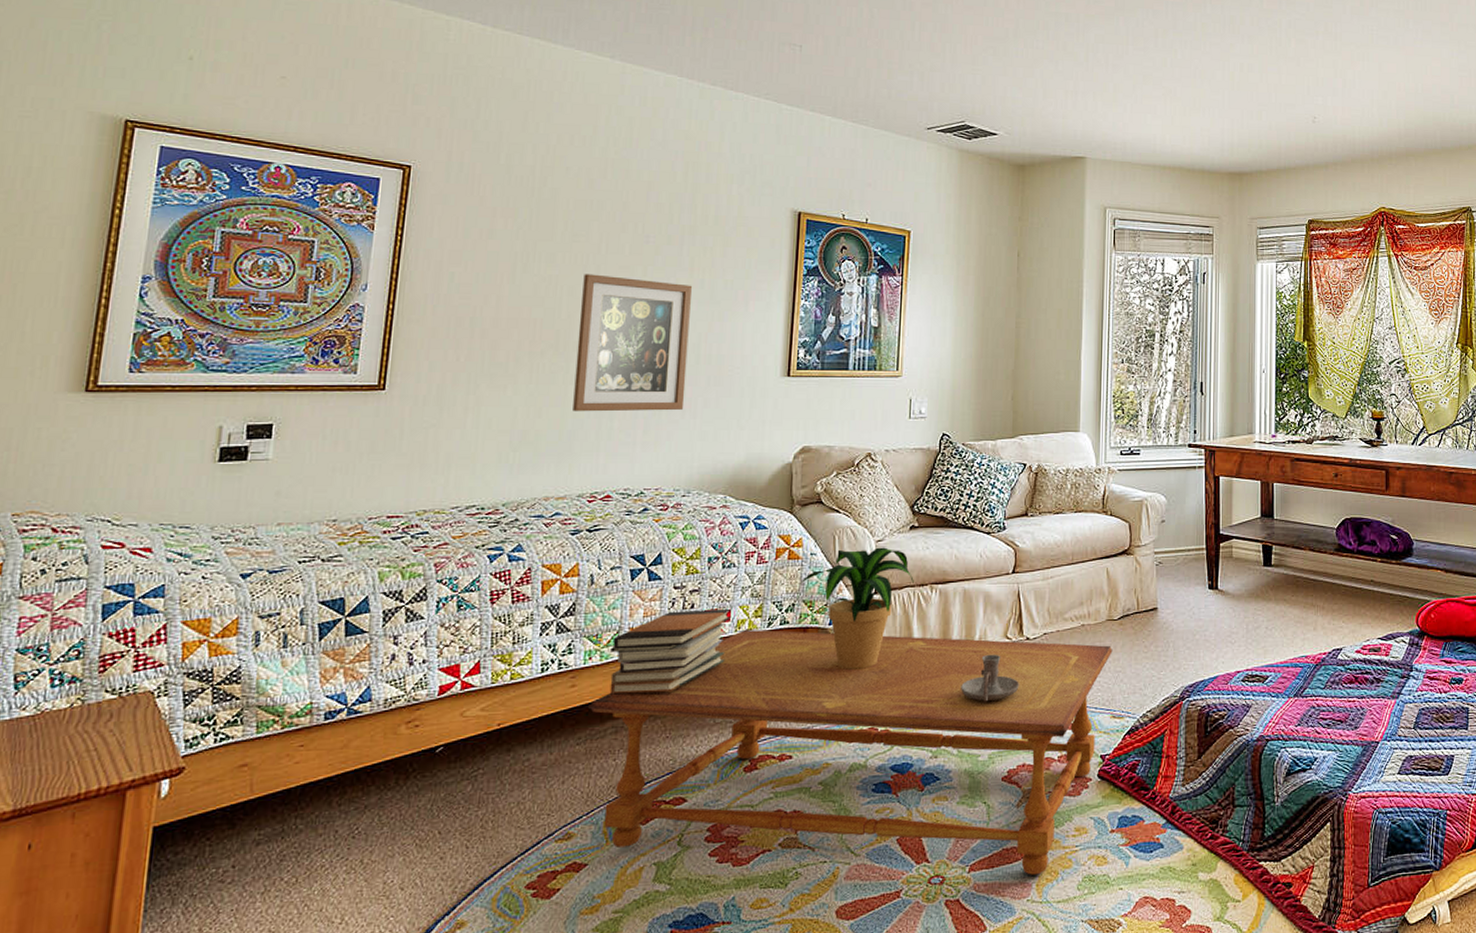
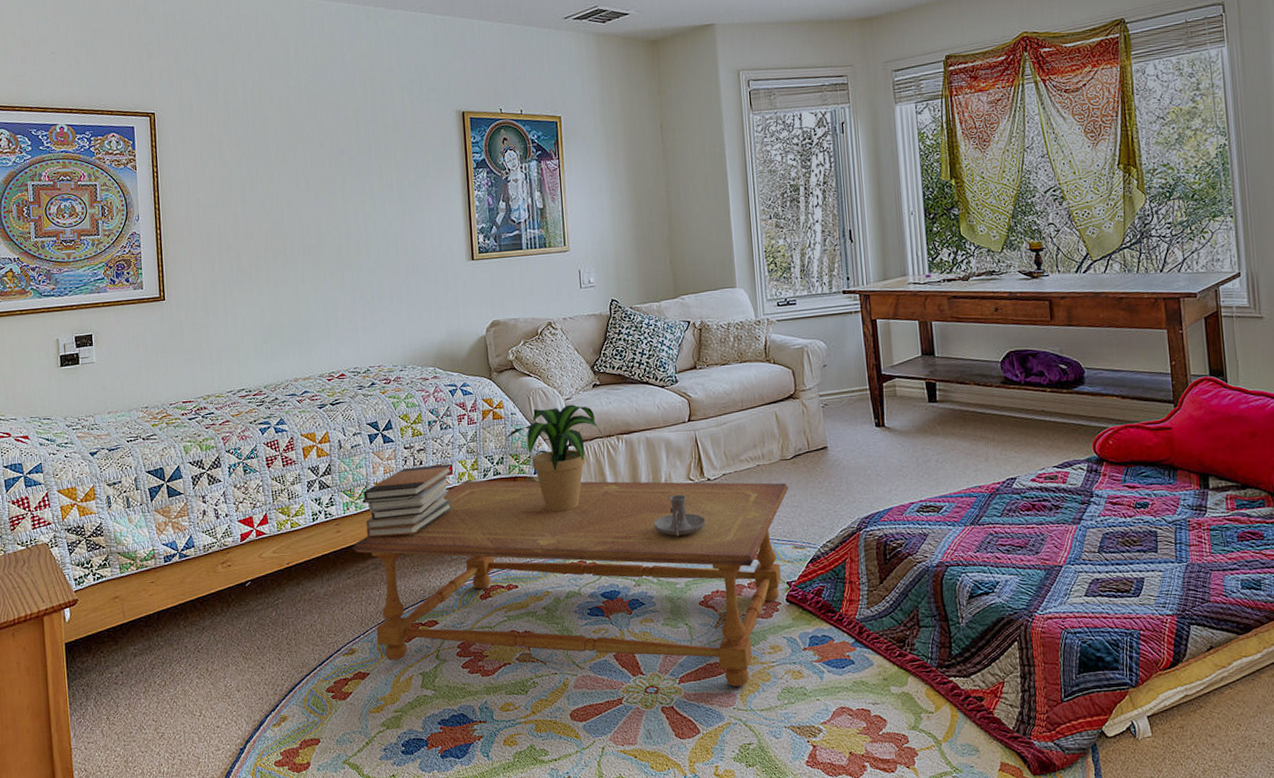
wall art: present [573,274,692,412] -> none [297,187,391,306]

